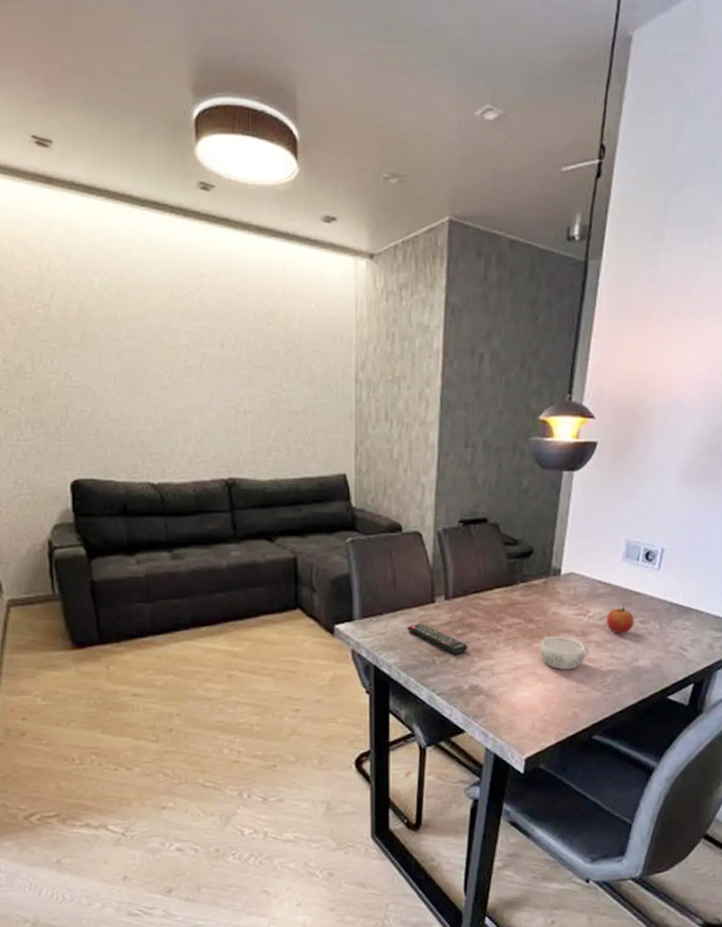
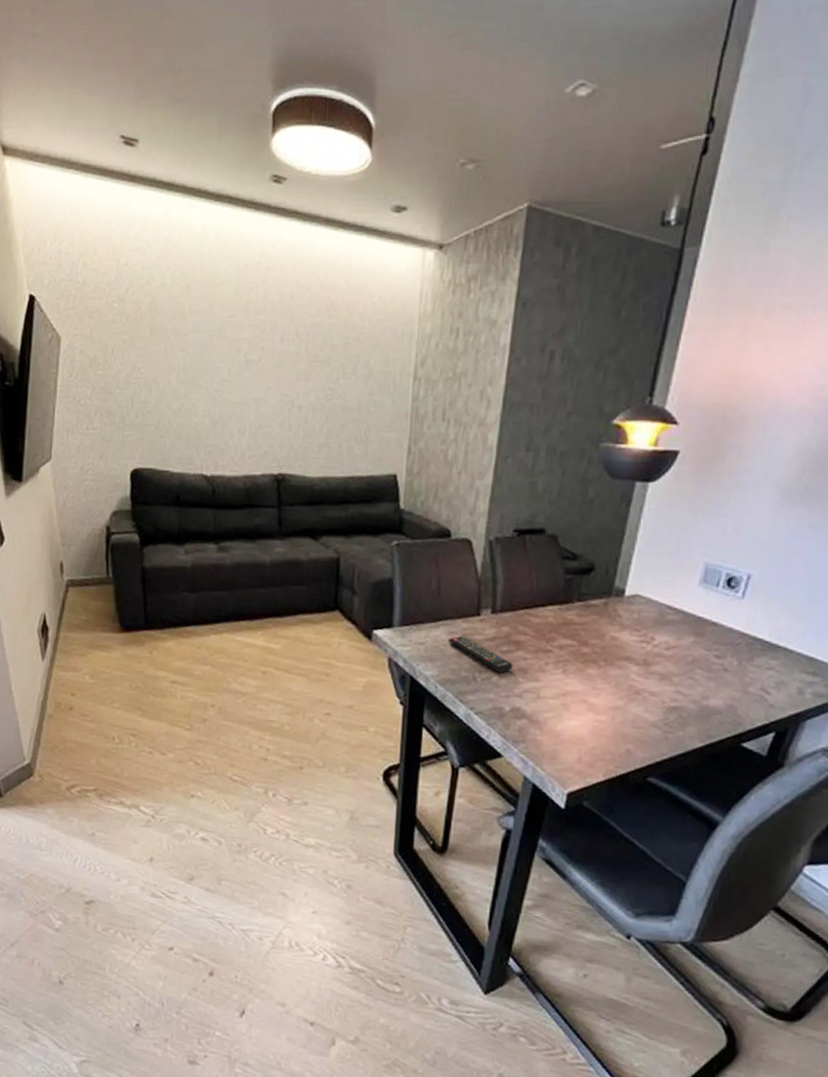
decorative bowl: present [539,635,589,670] -> none [592,662,651,702]
fruit: present [606,606,634,634] -> none [673,637,708,668]

